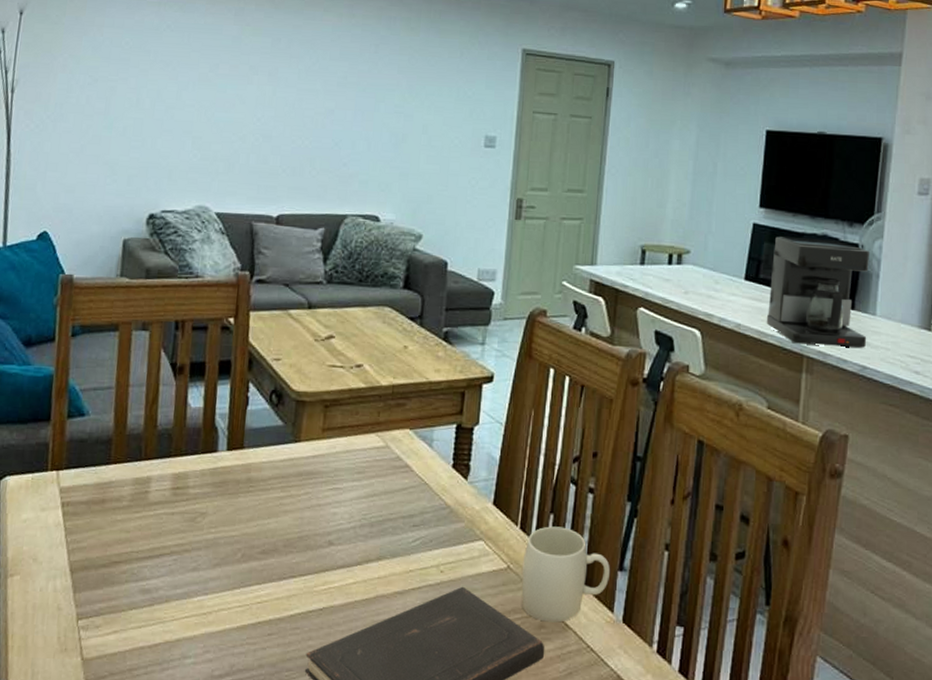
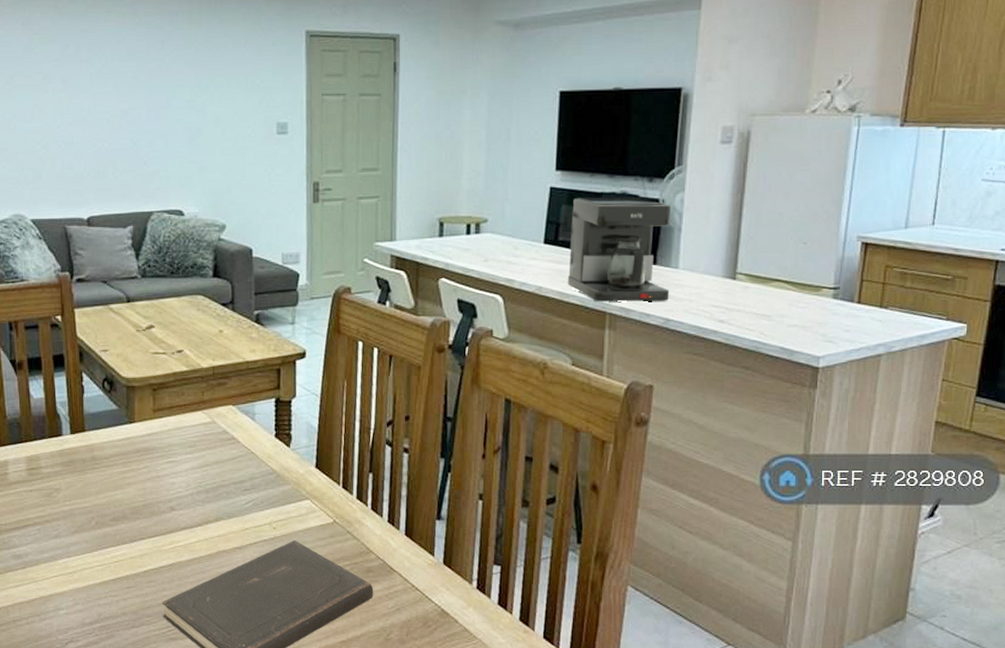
mug: present [521,526,611,623] -> none [346,484,429,567]

